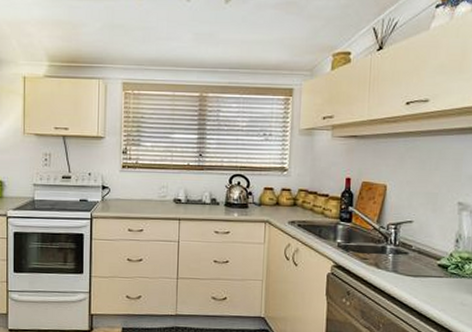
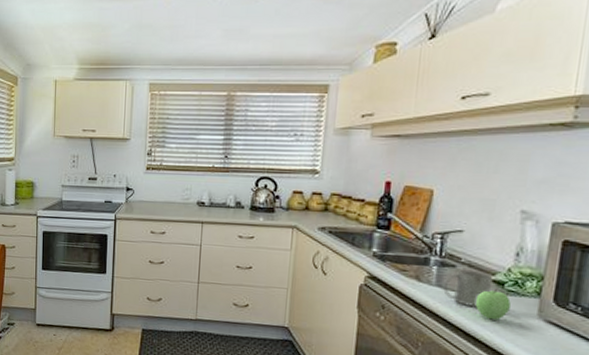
mug: none [398,255,438,290] -> present [443,269,492,308]
apple: none [425,272,454,300] -> present [475,289,511,320]

